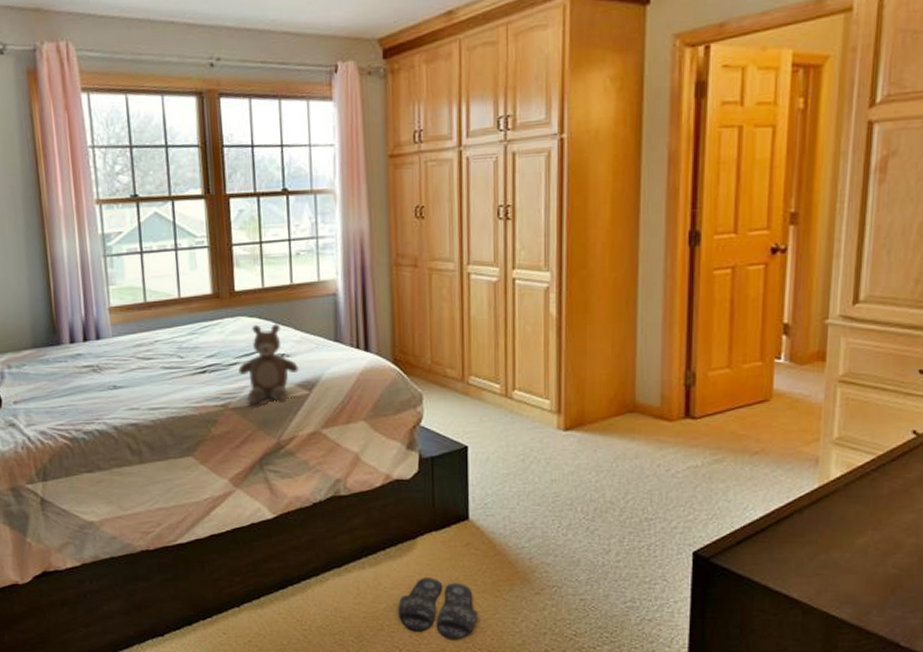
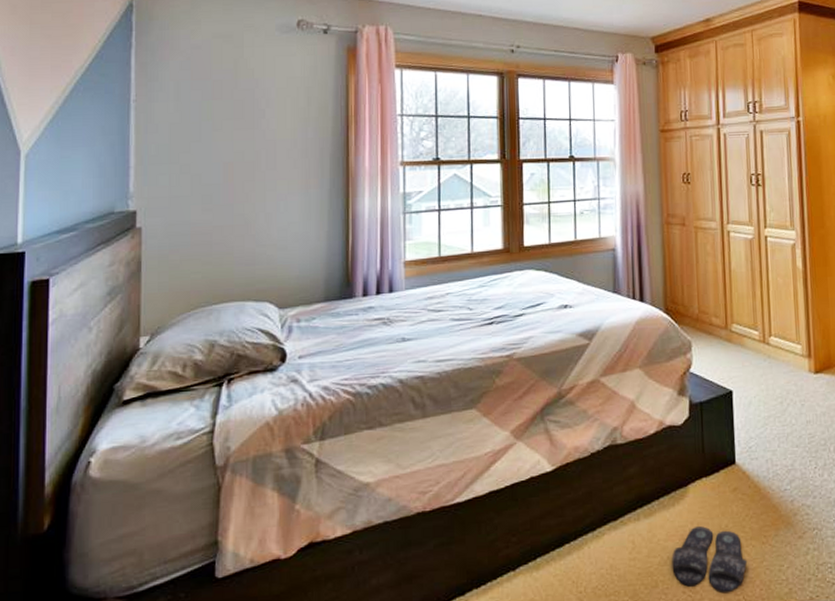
bear: present [238,323,299,404] -> none [524,276,580,354]

